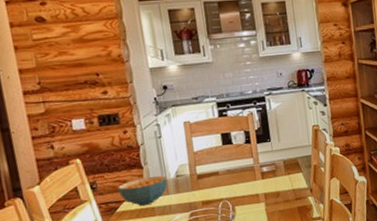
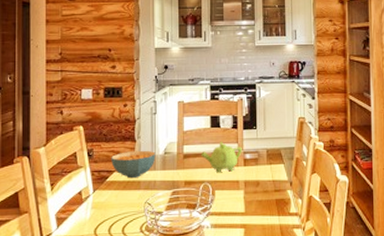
teapot: none [215,157,259,189] -> present [200,141,242,172]

